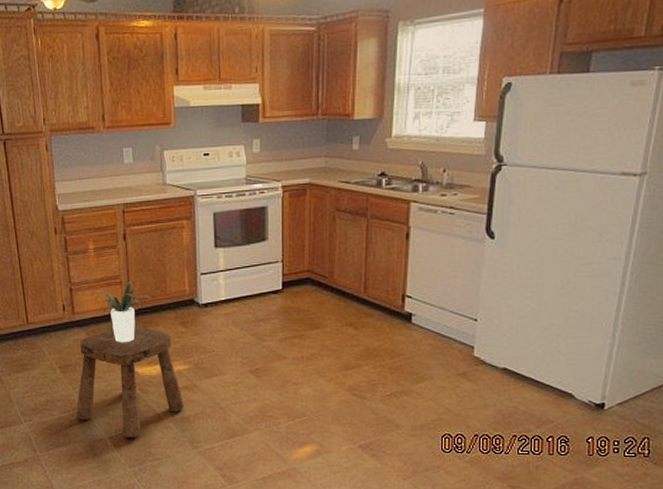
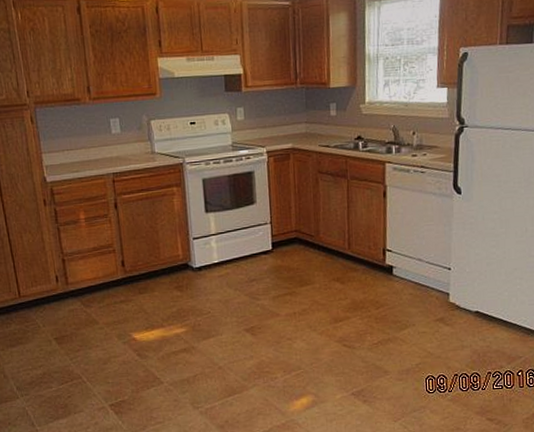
stool: present [76,325,184,438] -> none [74,291,184,405]
potted plant: present [92,281,151,343] -> none [85,249,145,311]

